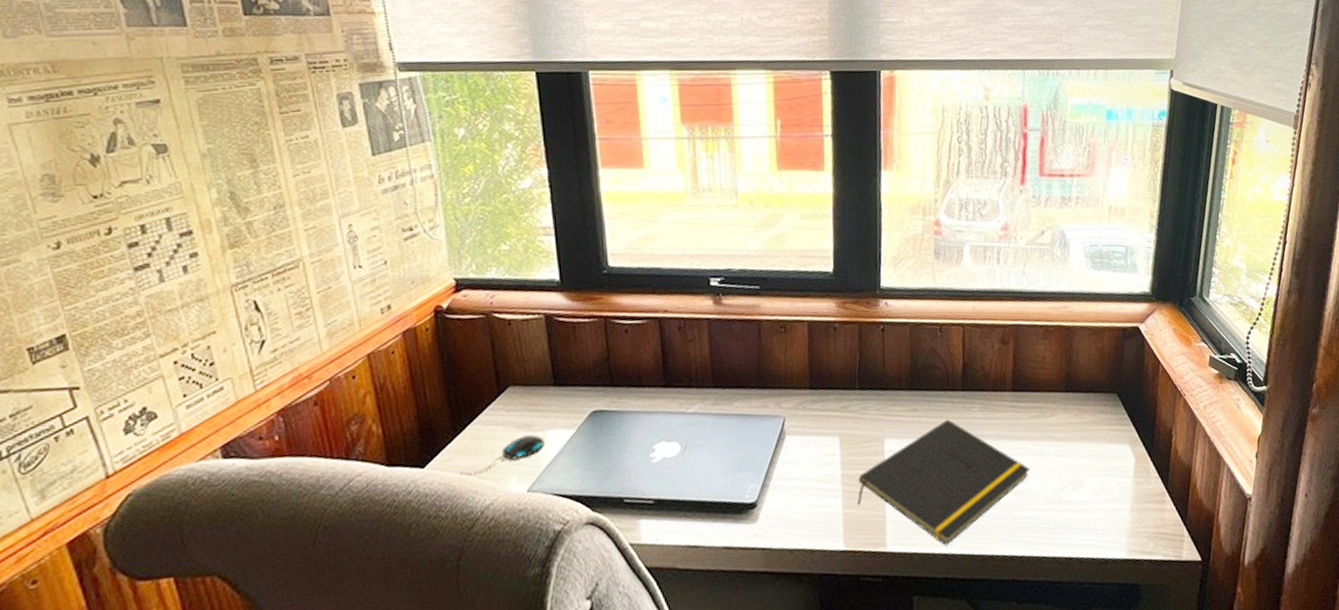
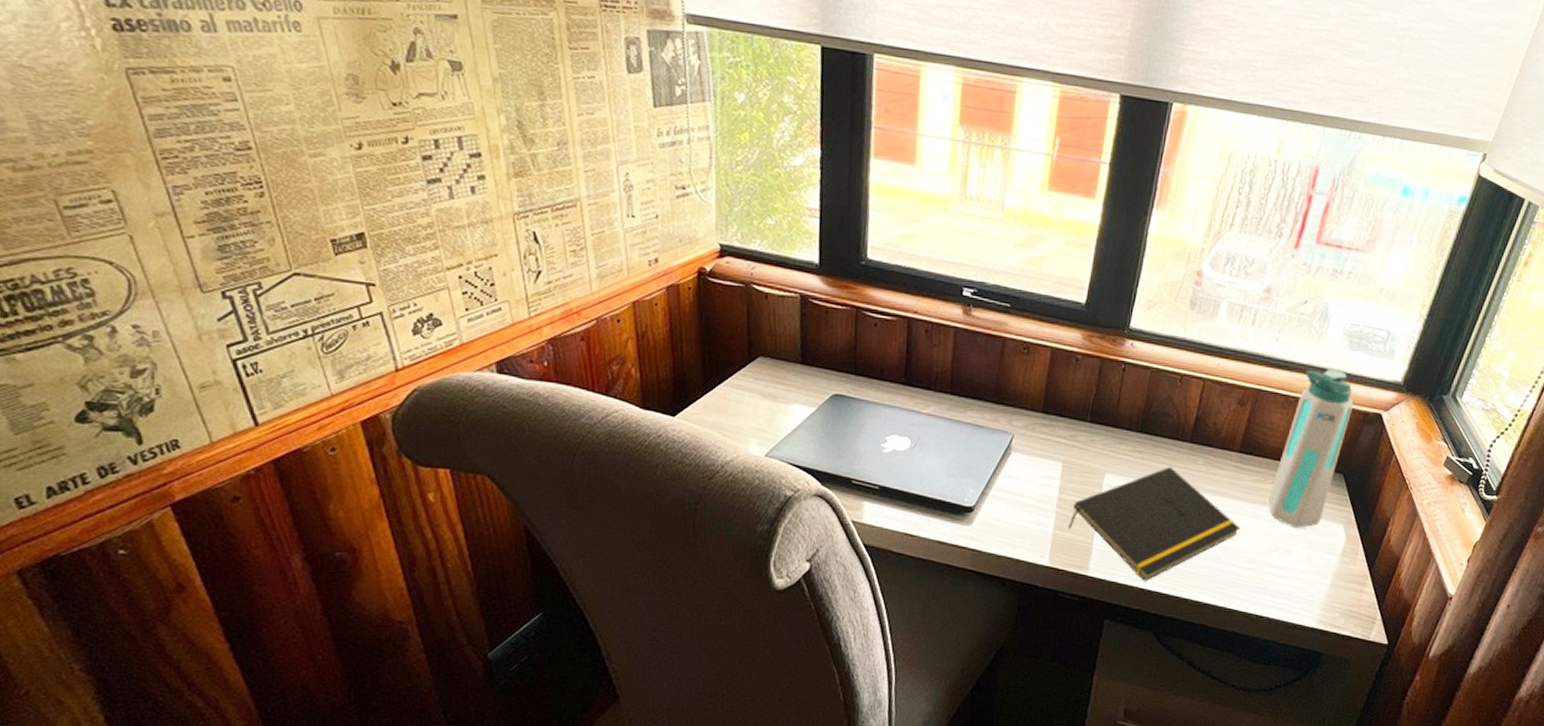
mouse: present [460,434,544,476] -> none [706,405,786,432]
water bottle: none [1050,292,1111,458] -> present [1267,369,1354,528]

